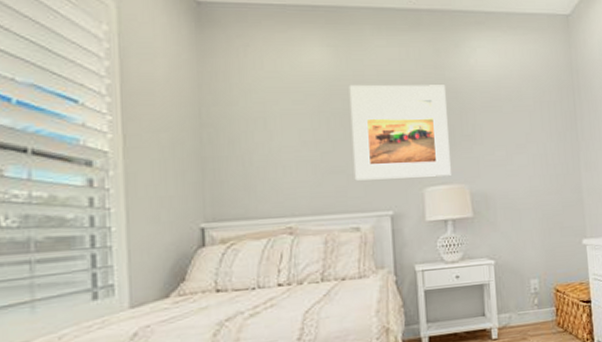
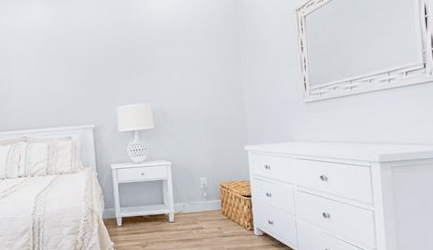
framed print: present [349,84,451,181] -> none [61,26,137,103]

